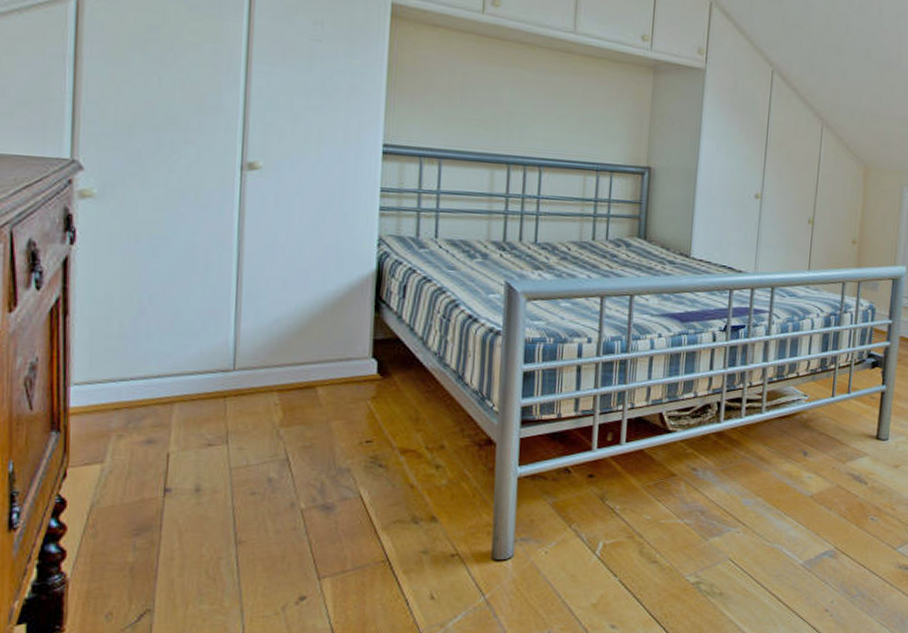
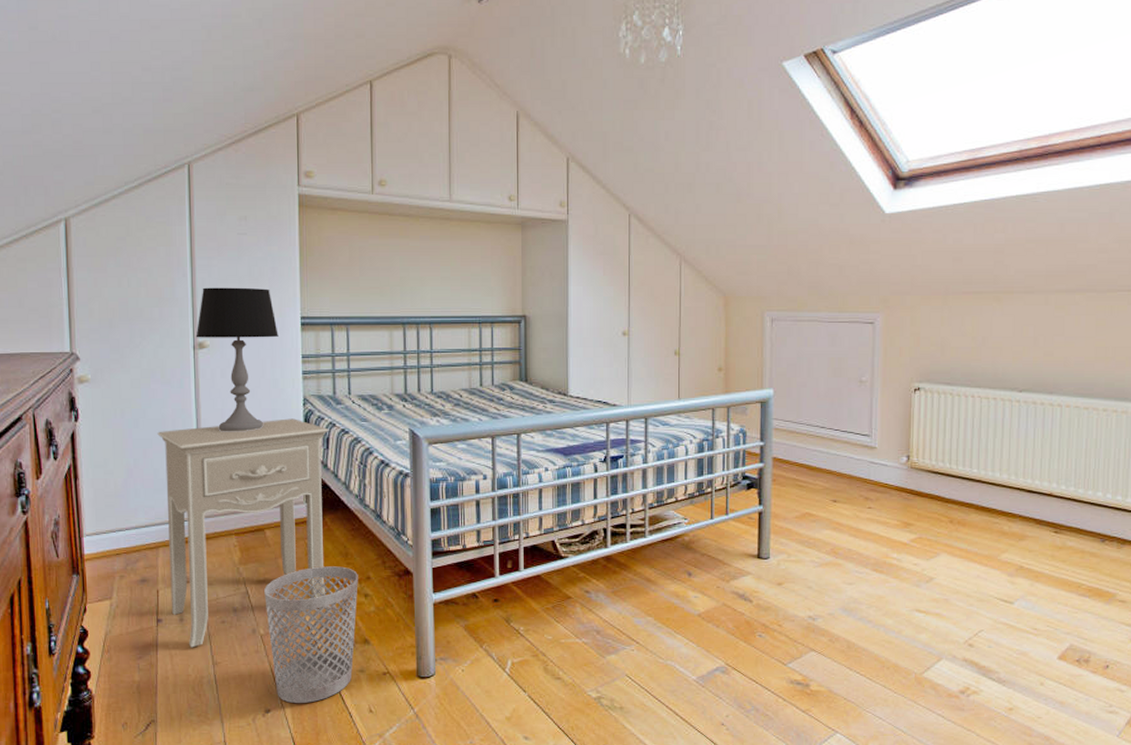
nightstand: none [183,259,408,523] -> present [157,418,329,648]
table lamp: none [245,98,353,272] -> present [196,287,278,432]
wastebasket: none [309,432,430,590] -> present [264,566,358,704]

